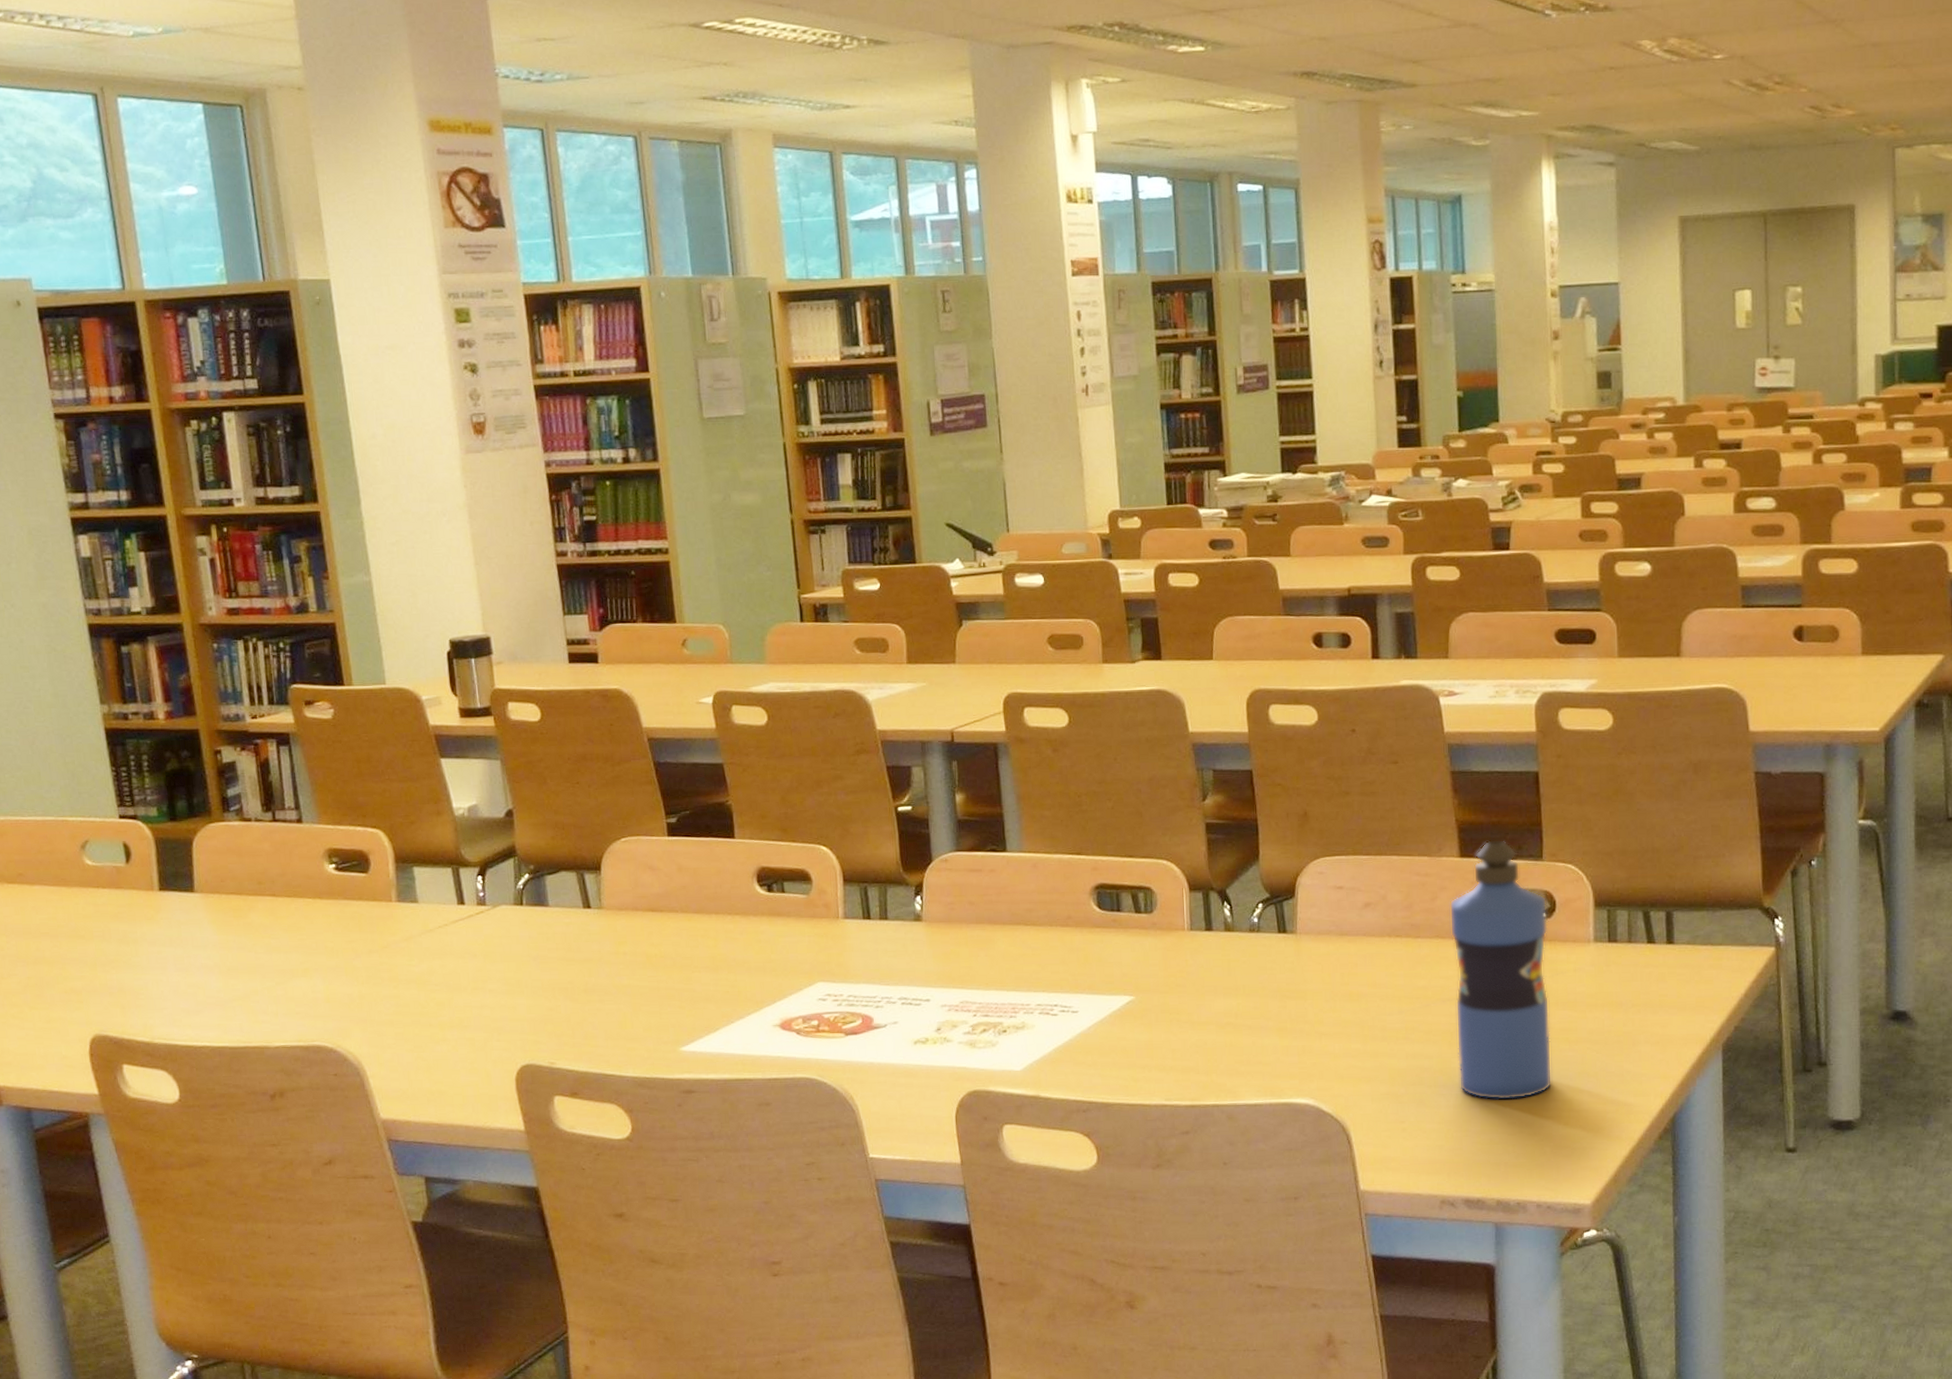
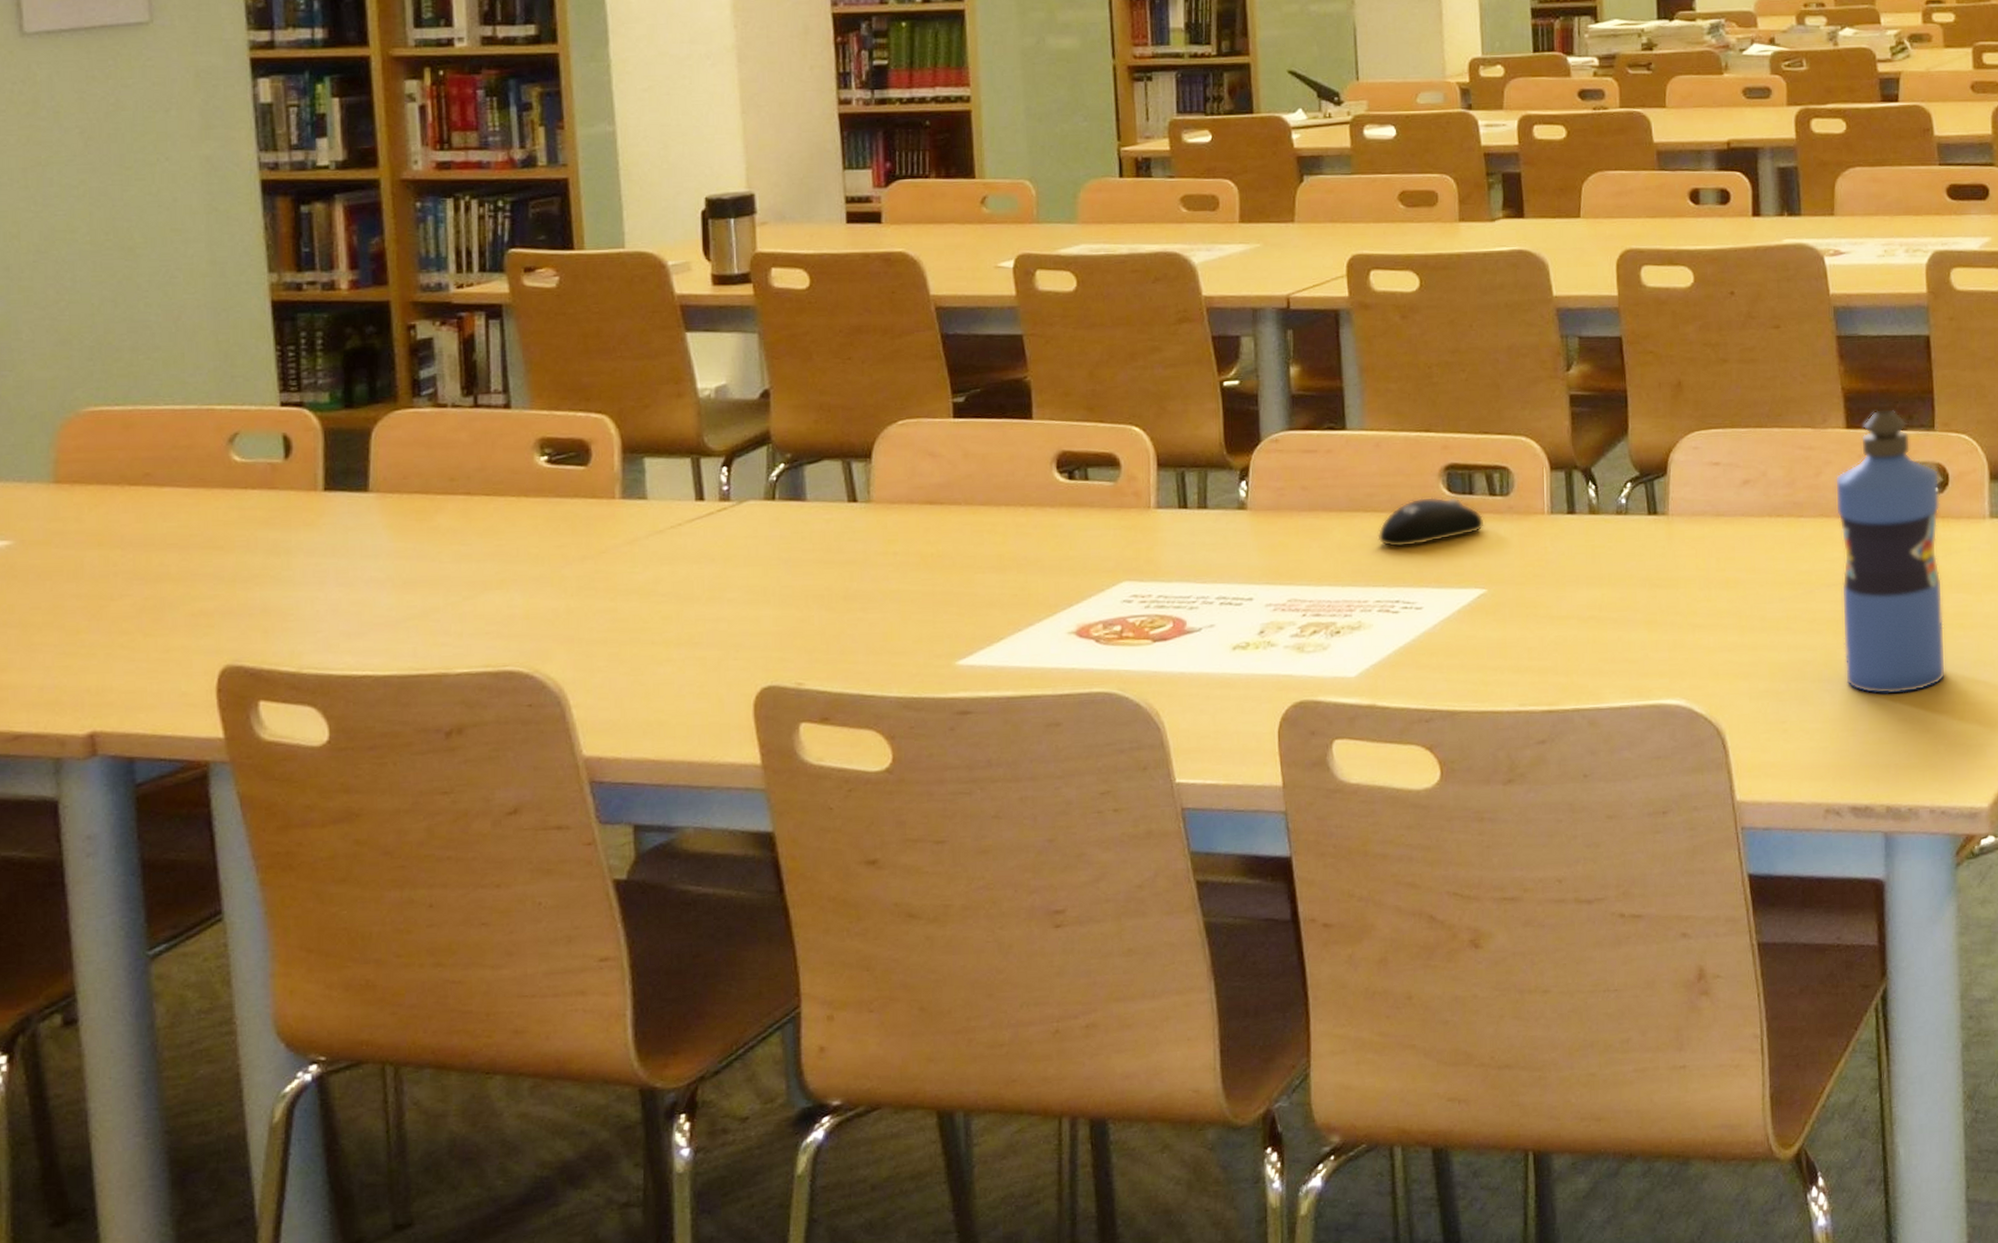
computer mouse: none [1037,913,1131,958] -> present [1377,496,1484,548]

